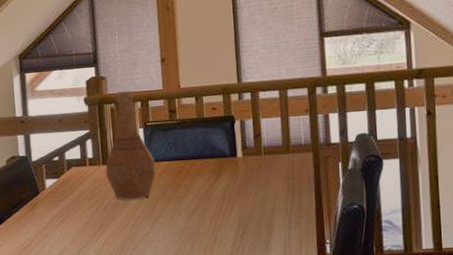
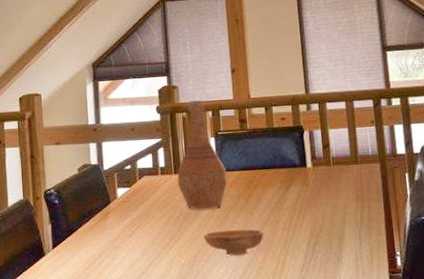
bowl: none [132,218,192,244] -> present [204,229,264,256]

